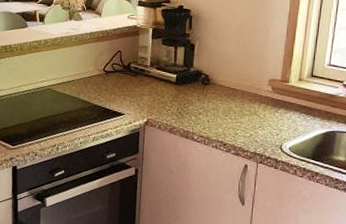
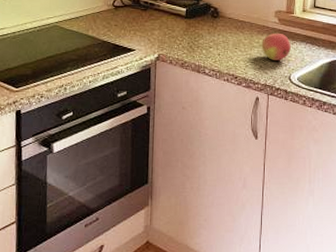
fruit: none [253,101,284,129] -> present [262,33,291,61]

